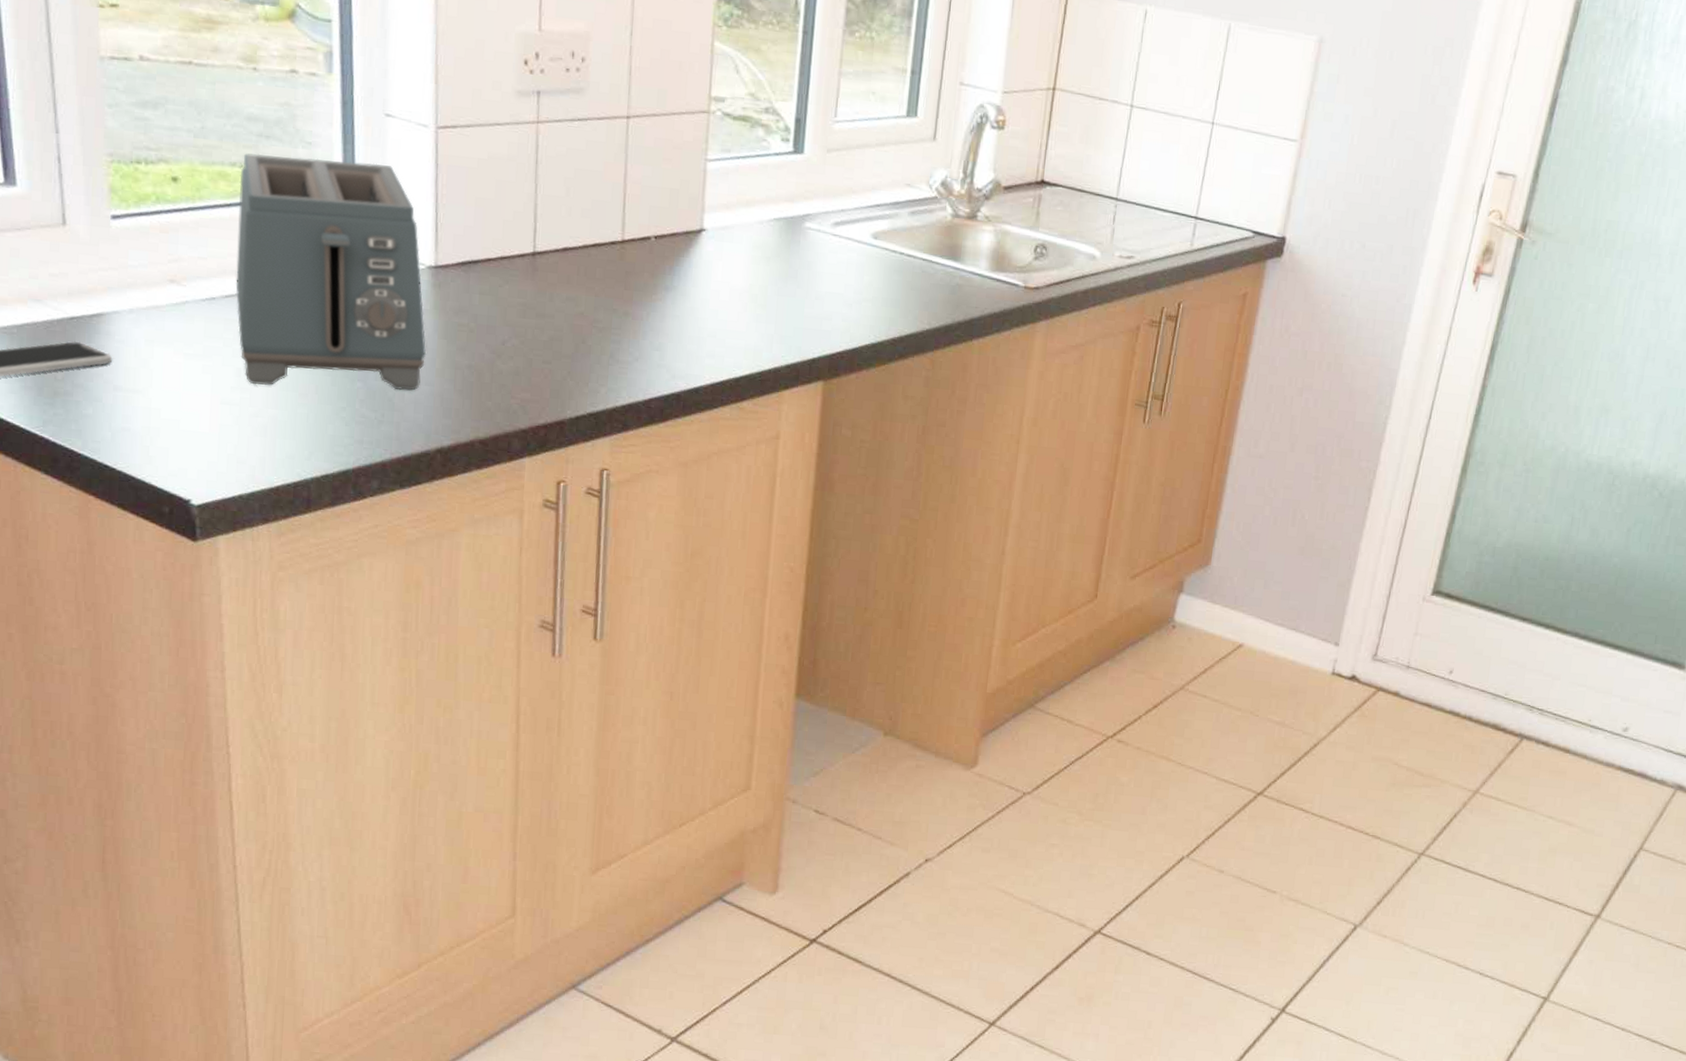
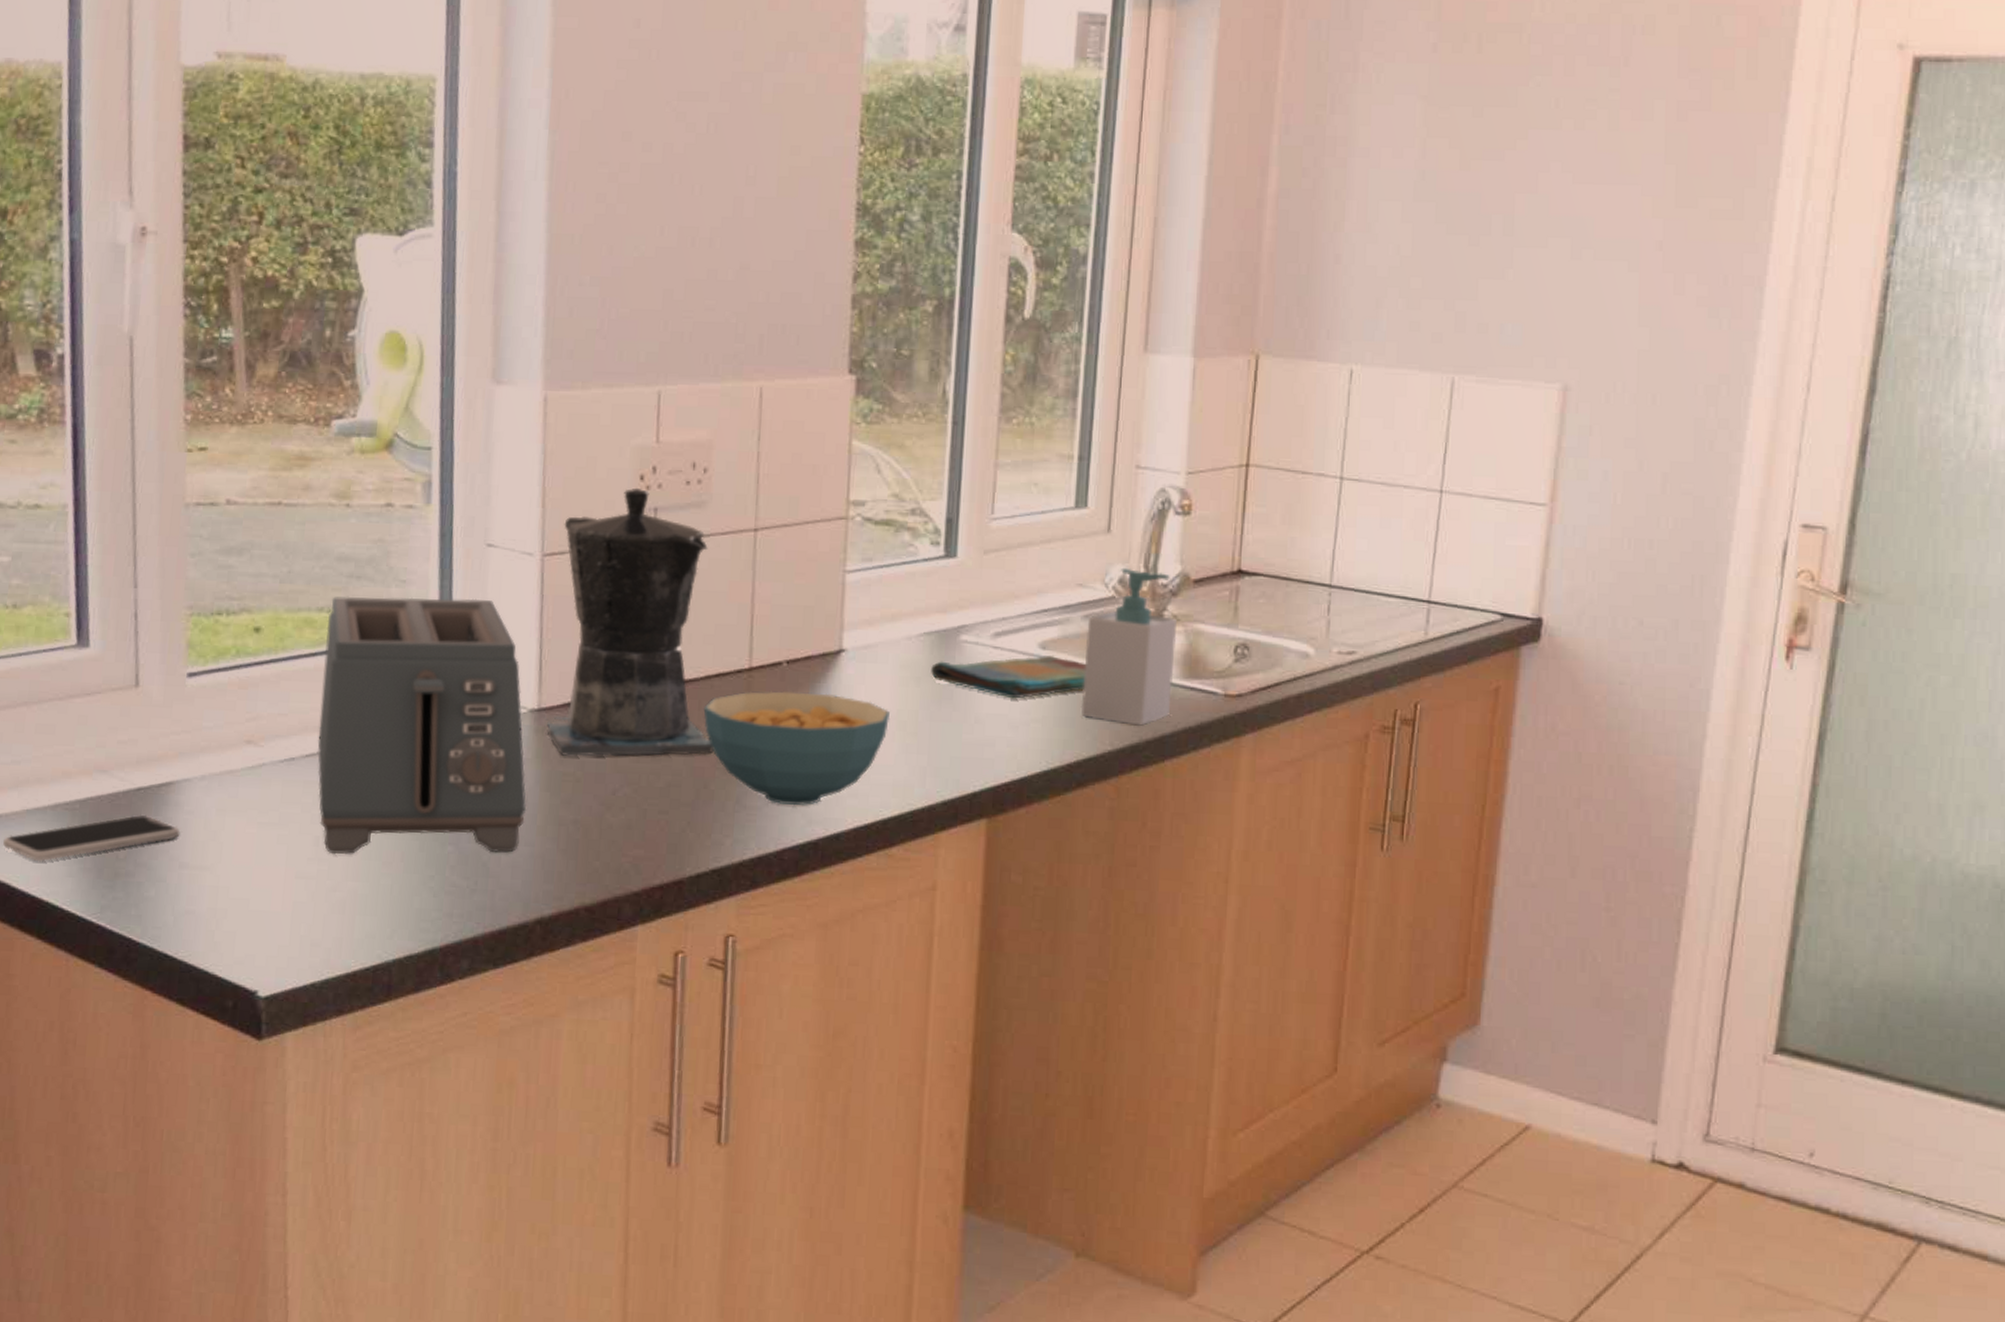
coffee maker: none [440,71,590,315] -> present [543,487,713,757]
cereal bowl: none [582,261,743,362] -> present [703,691,890,805]
dish towel: none [779,244,911,281] -> present [931,655,1087,699]
soap bottle: none [905,172,988,310] -> present [1080,567,1177,726]

